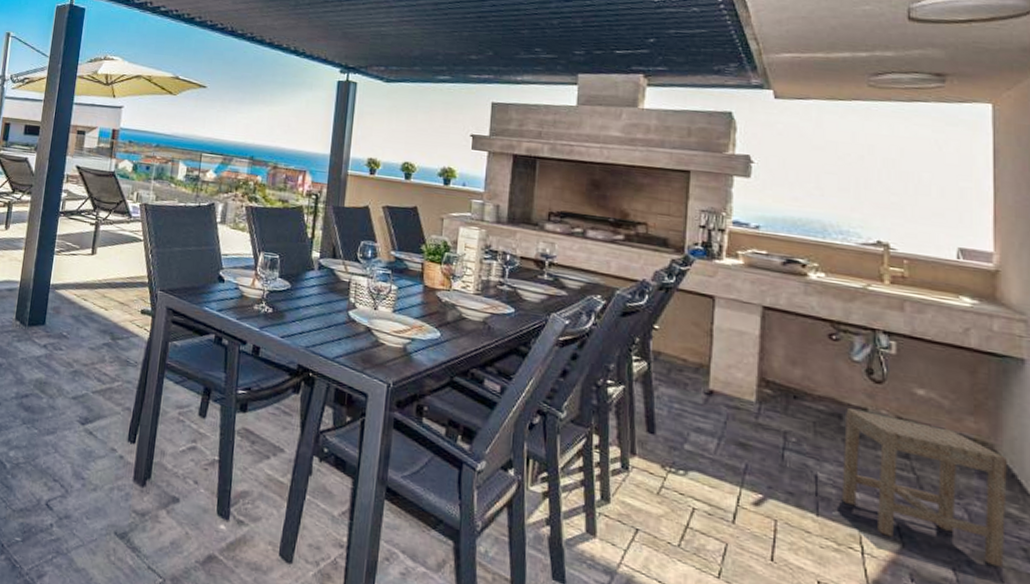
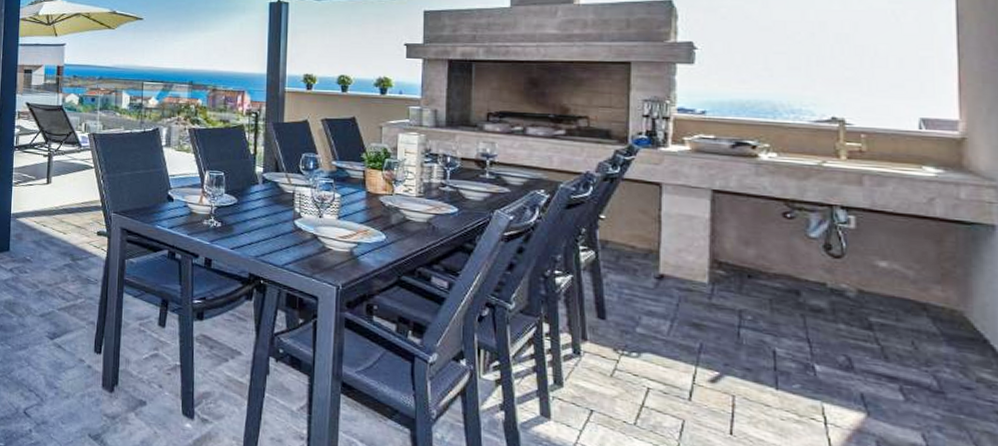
stool: present [841,408,1007,568] -> none [801,284,979,432]

